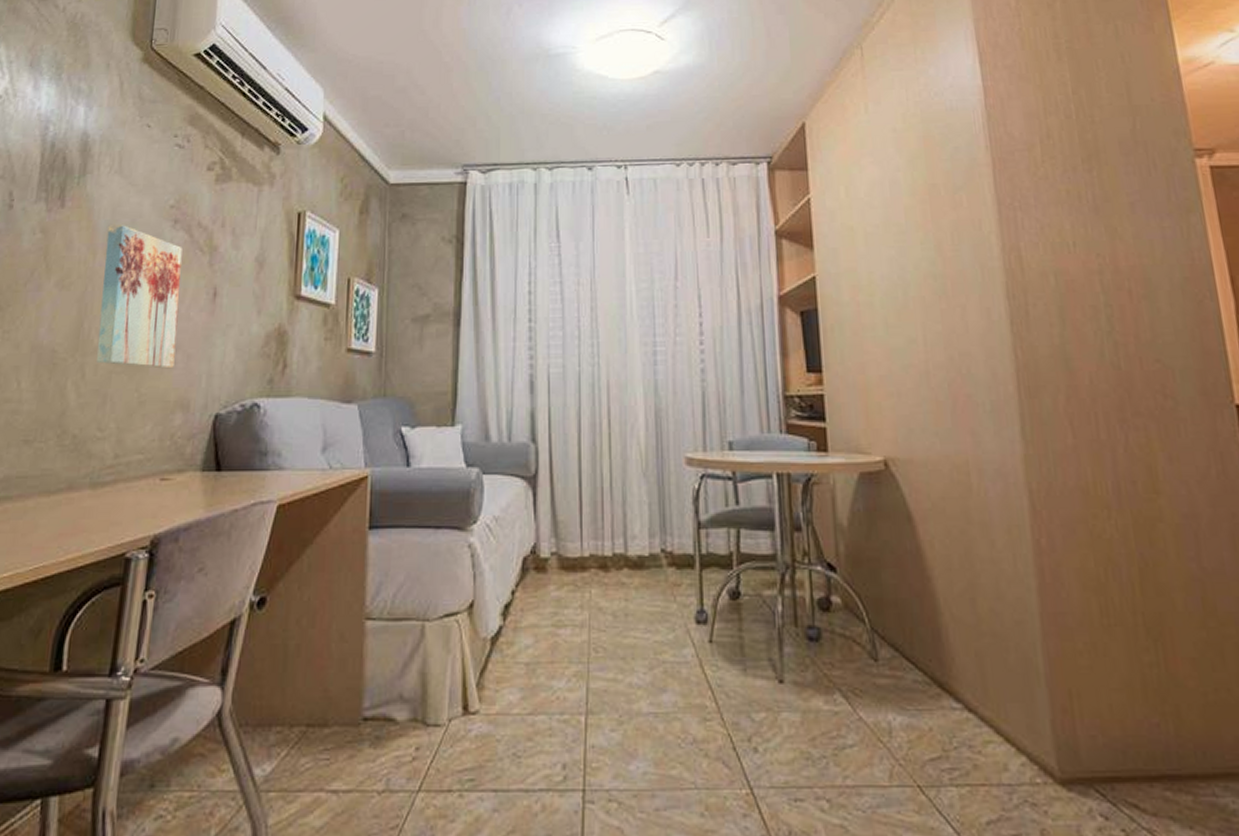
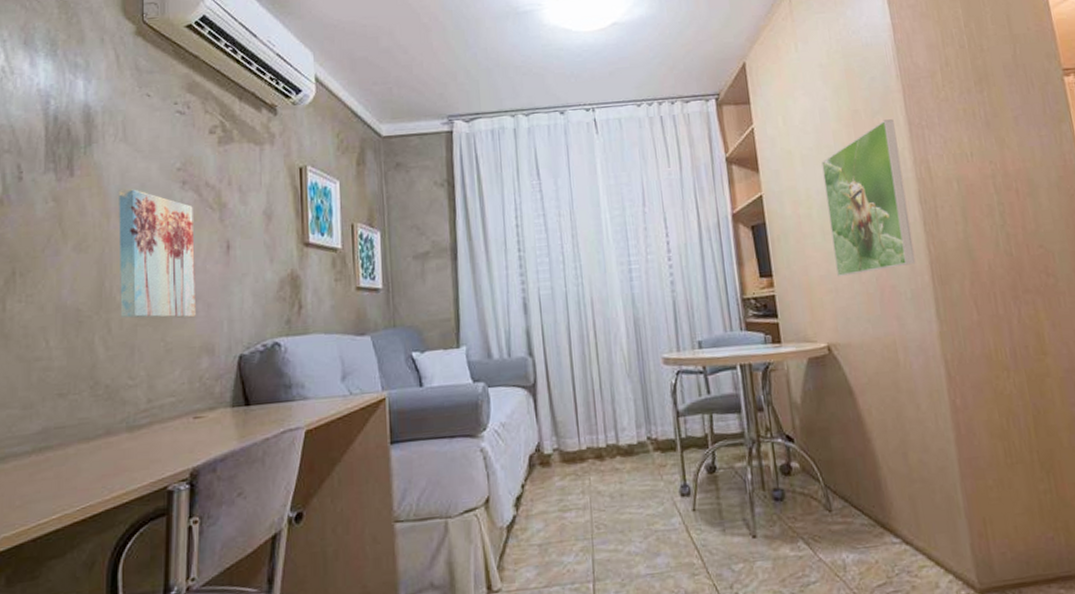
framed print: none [889,197,999,378] -> present [821,119,916,276]

